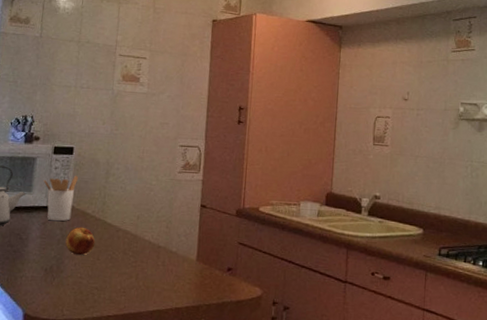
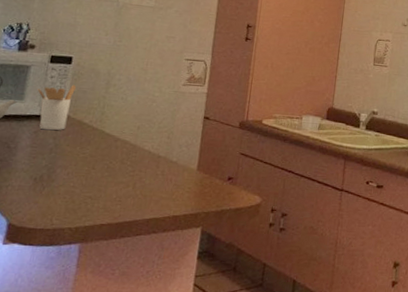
fruit: present [65,226,95,256] -> none [58,136,92,165]

